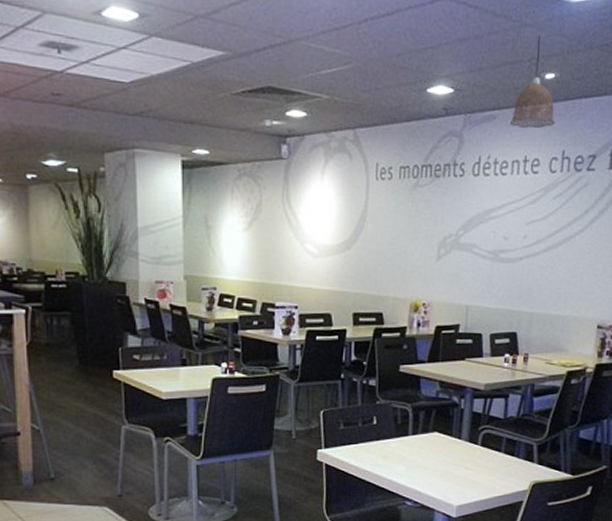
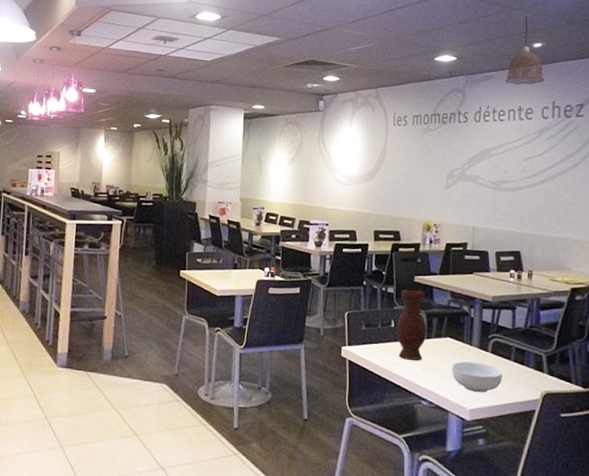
vase: none [379,381,413,459] -> present [396,289,427,361]
cereal bowl: none [439,456,492,488] -> present [452,361,502,393]

